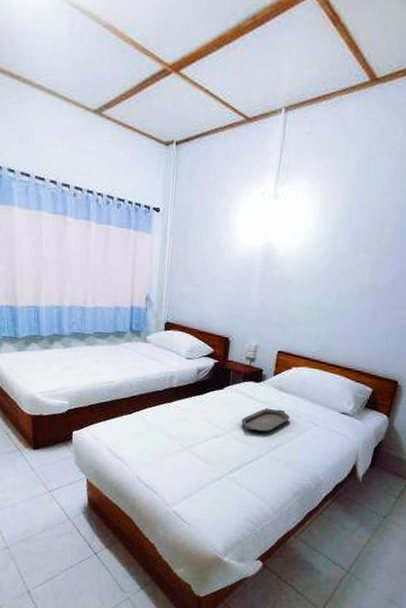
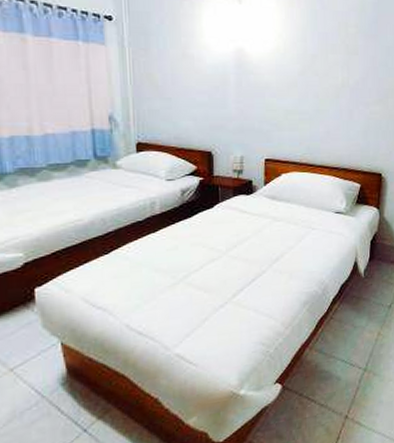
serving tray: present [241,408,290,433] -> none [238,219,287,248]

